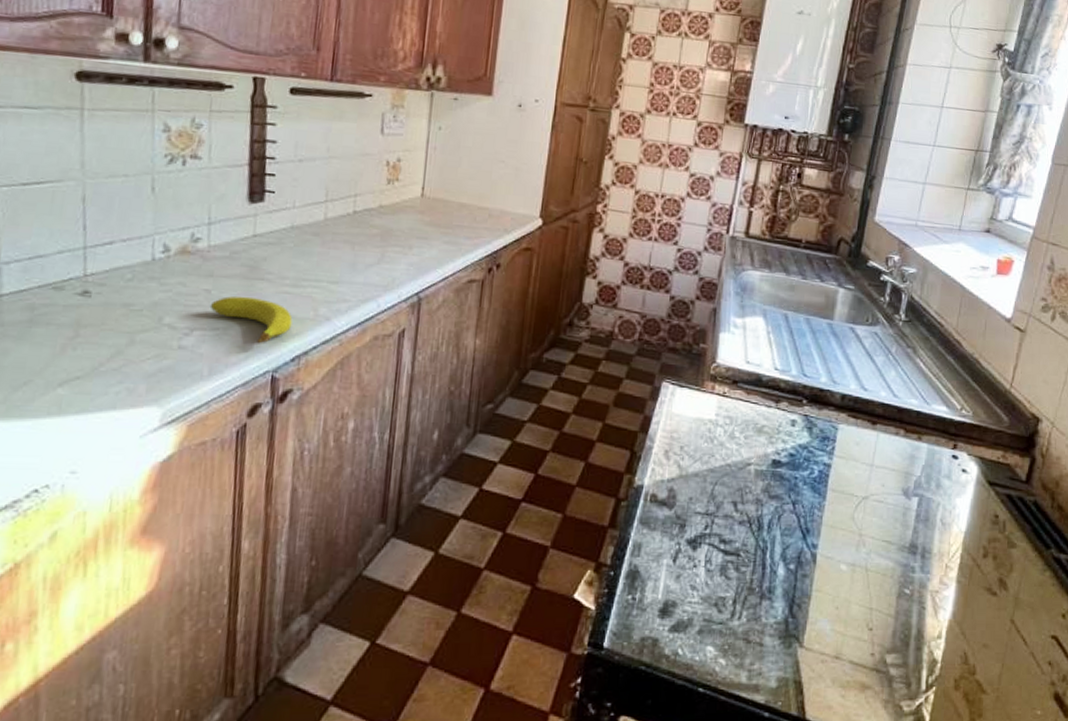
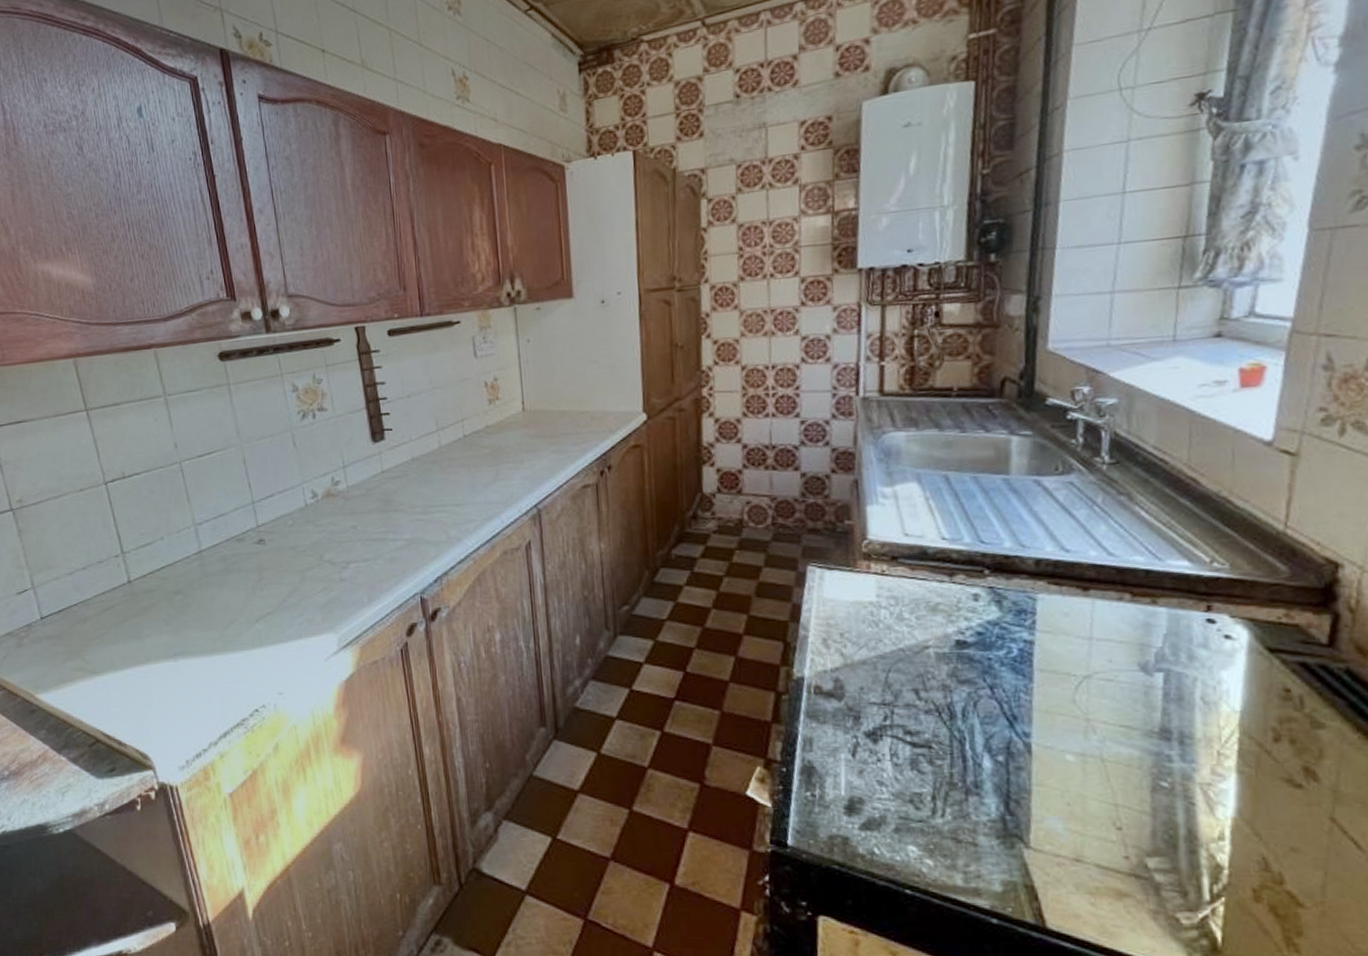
fruit: present [211,296,293,344] -> none [359,528,429,570]

